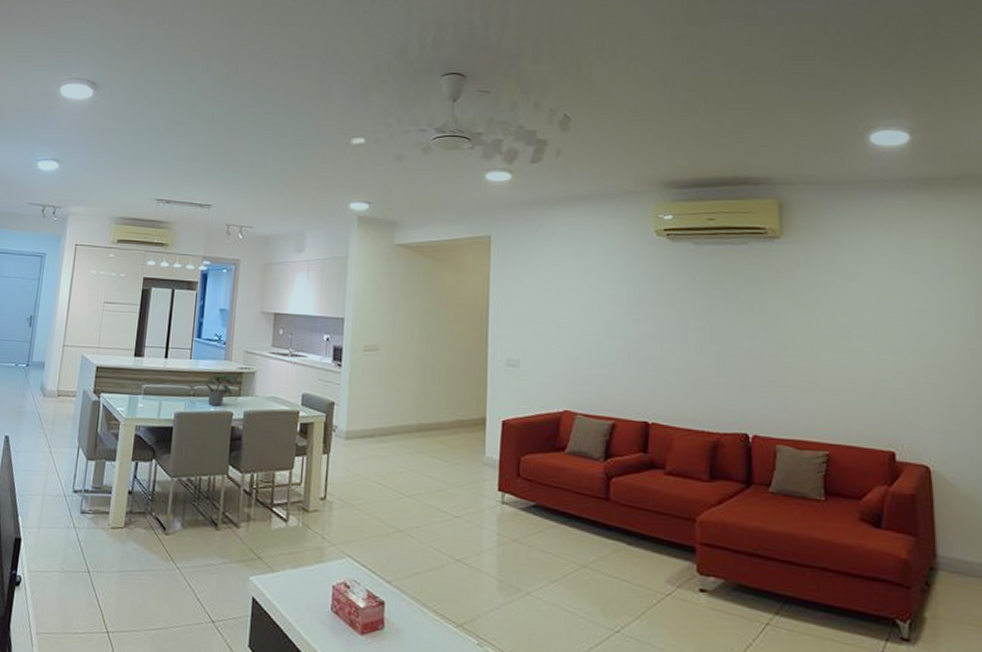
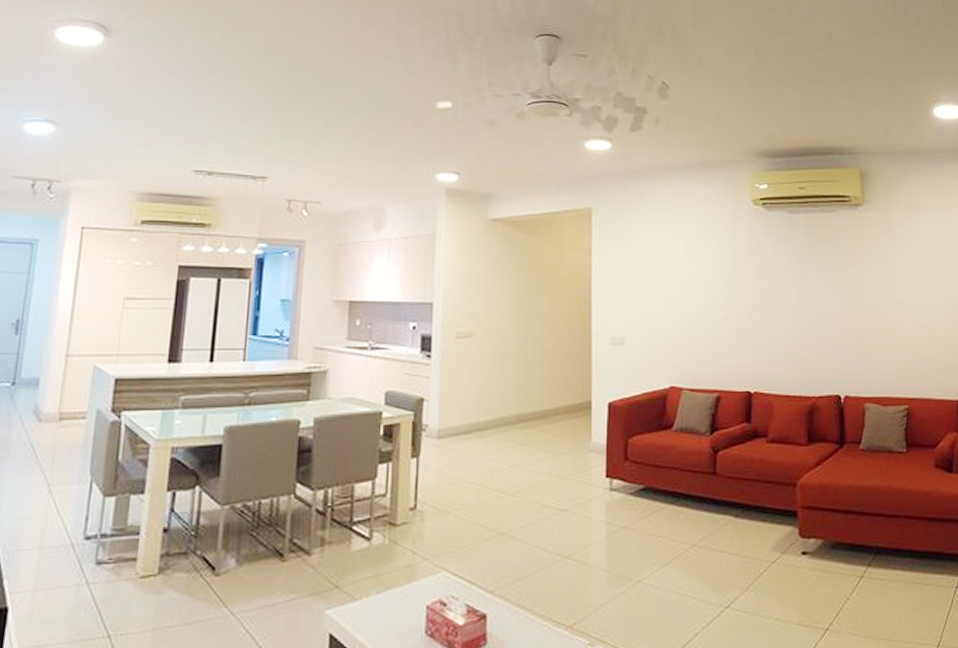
potted plant: present [202,372,238,407] -> none [260,374,306,415]

